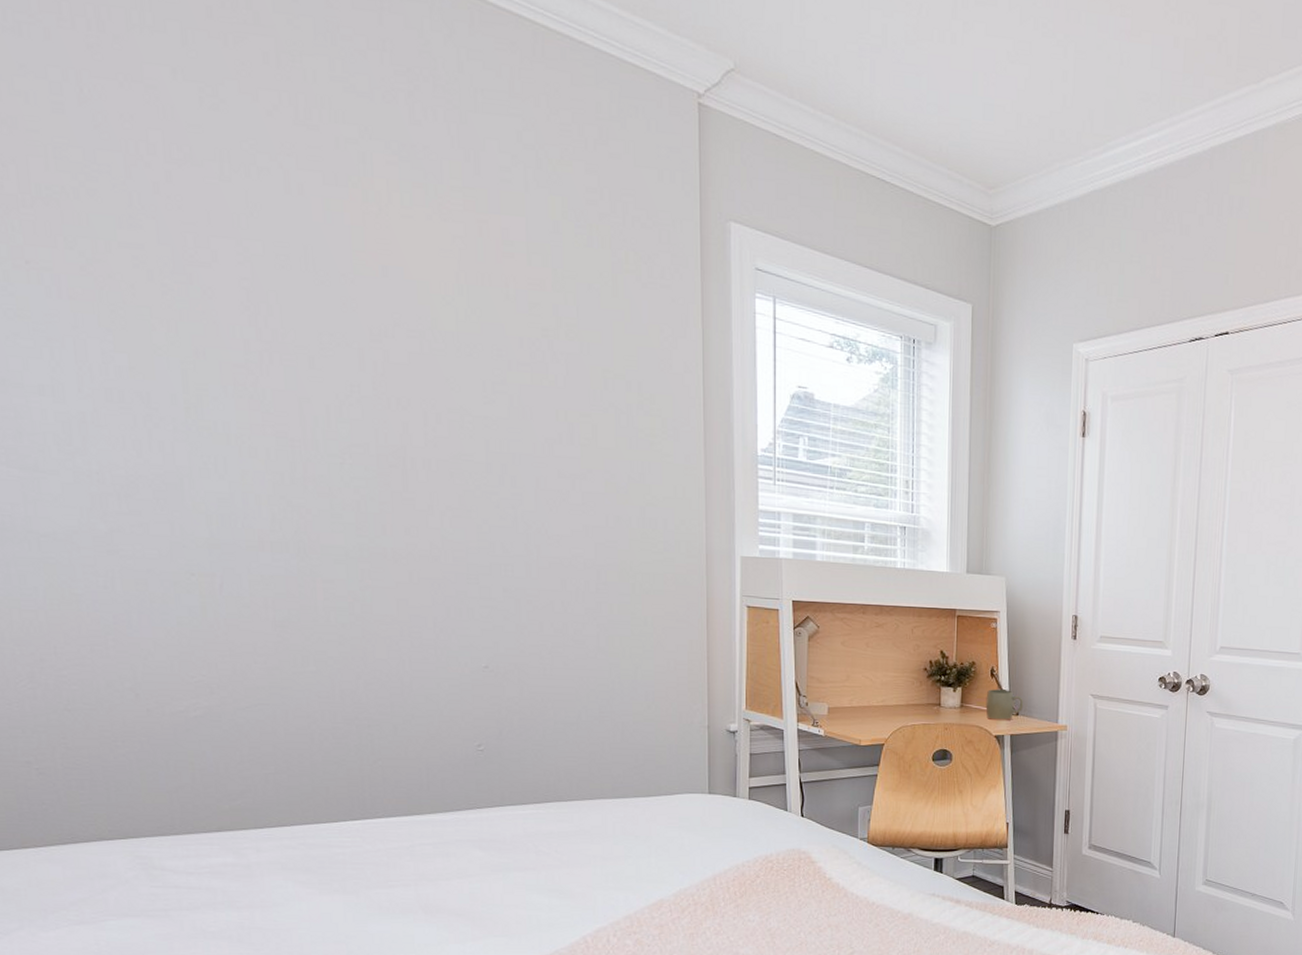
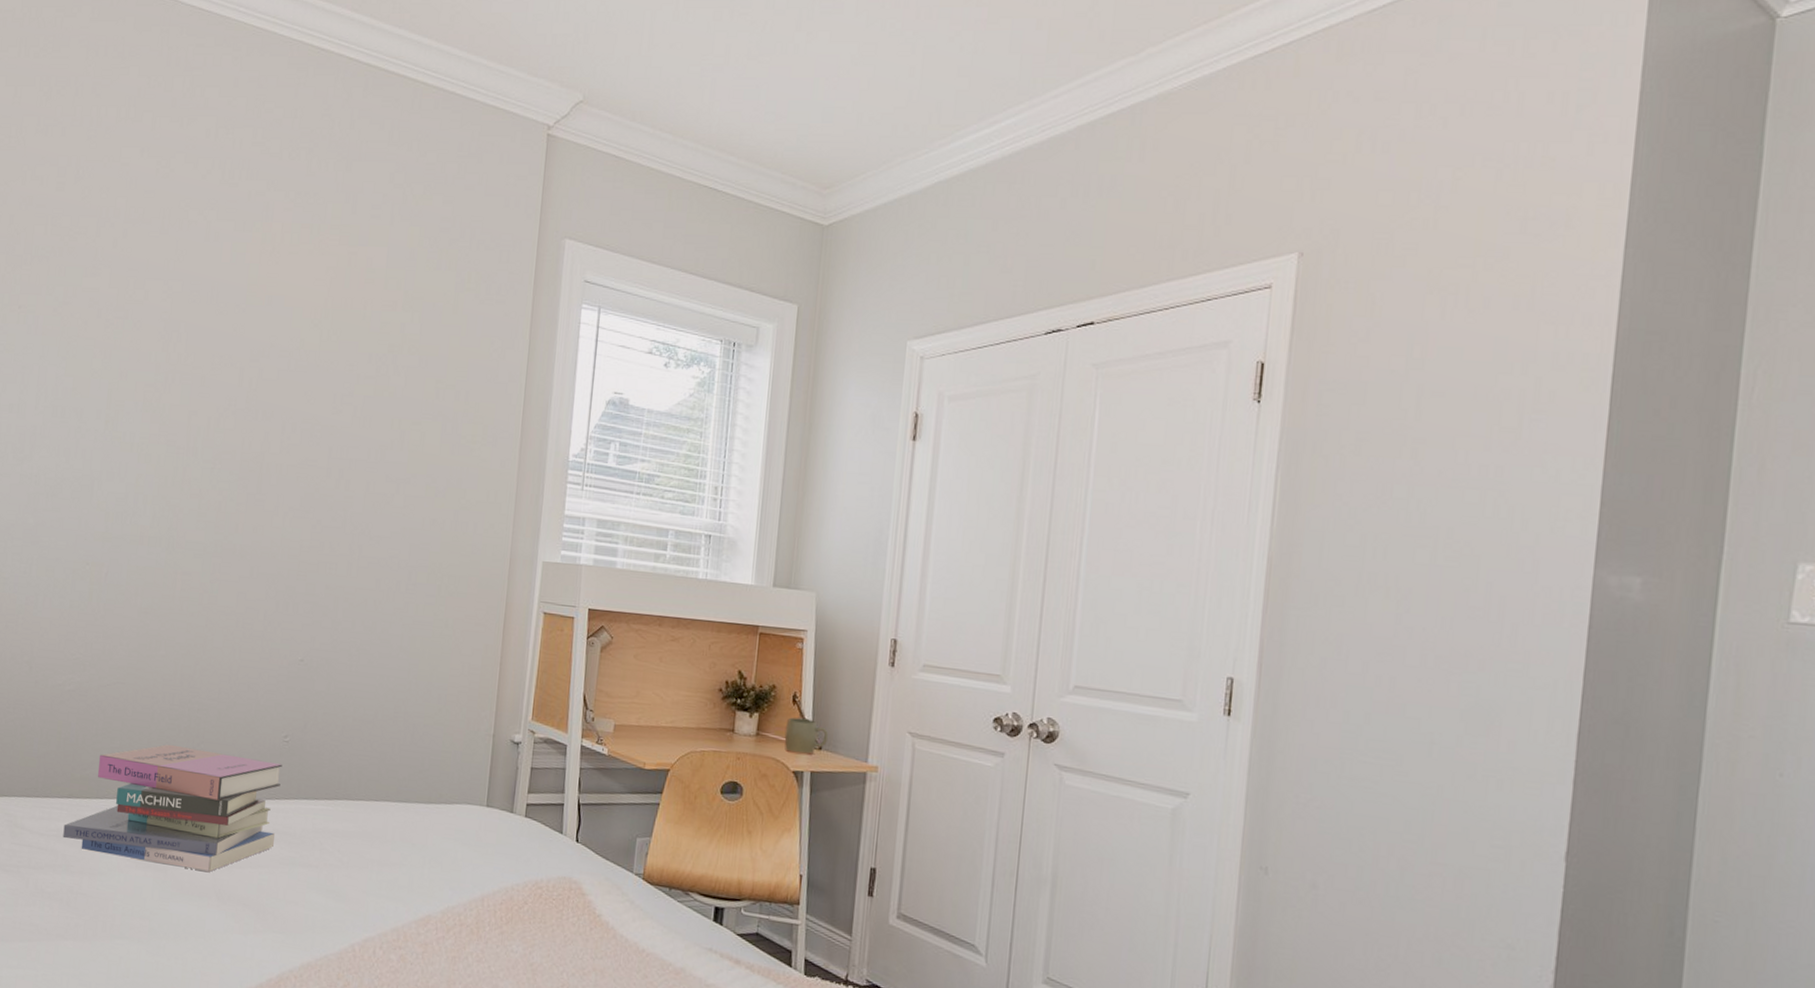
books: none [218,764,482,888] -> present [63,744,282,872]

